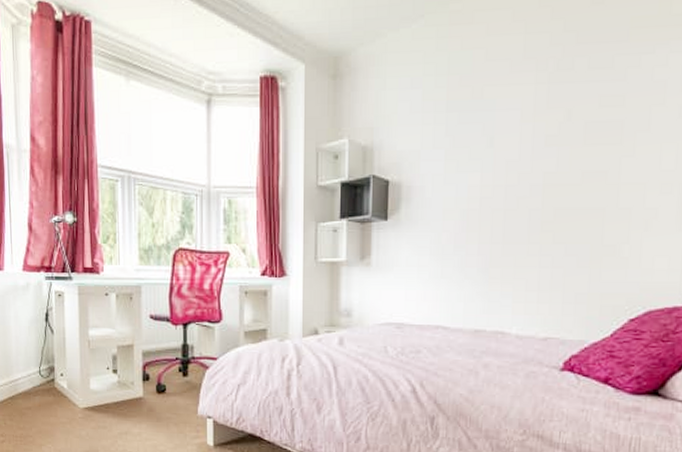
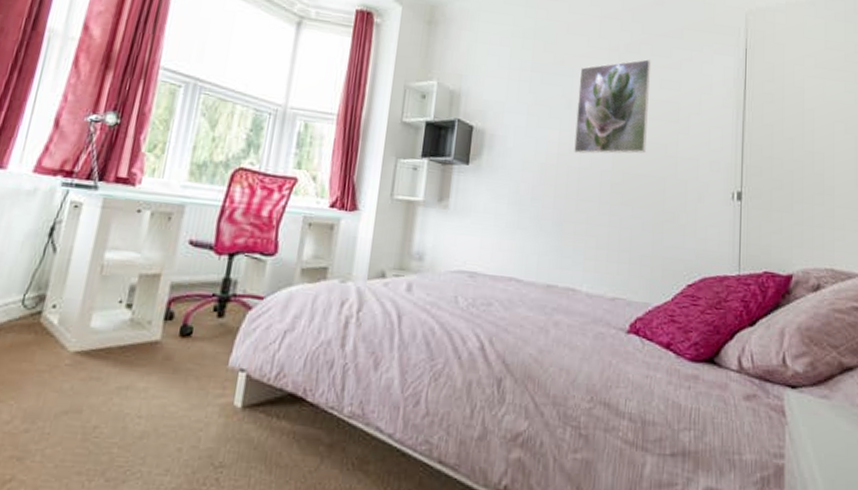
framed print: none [498,75,589,195] -> present [574,59,652,154]

